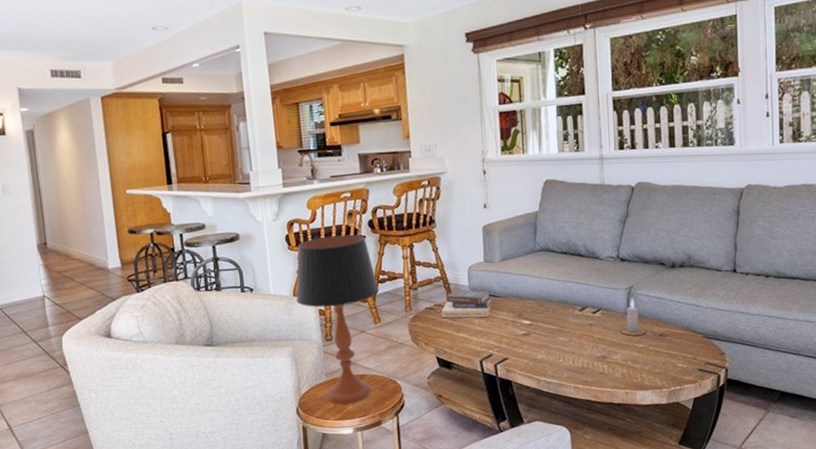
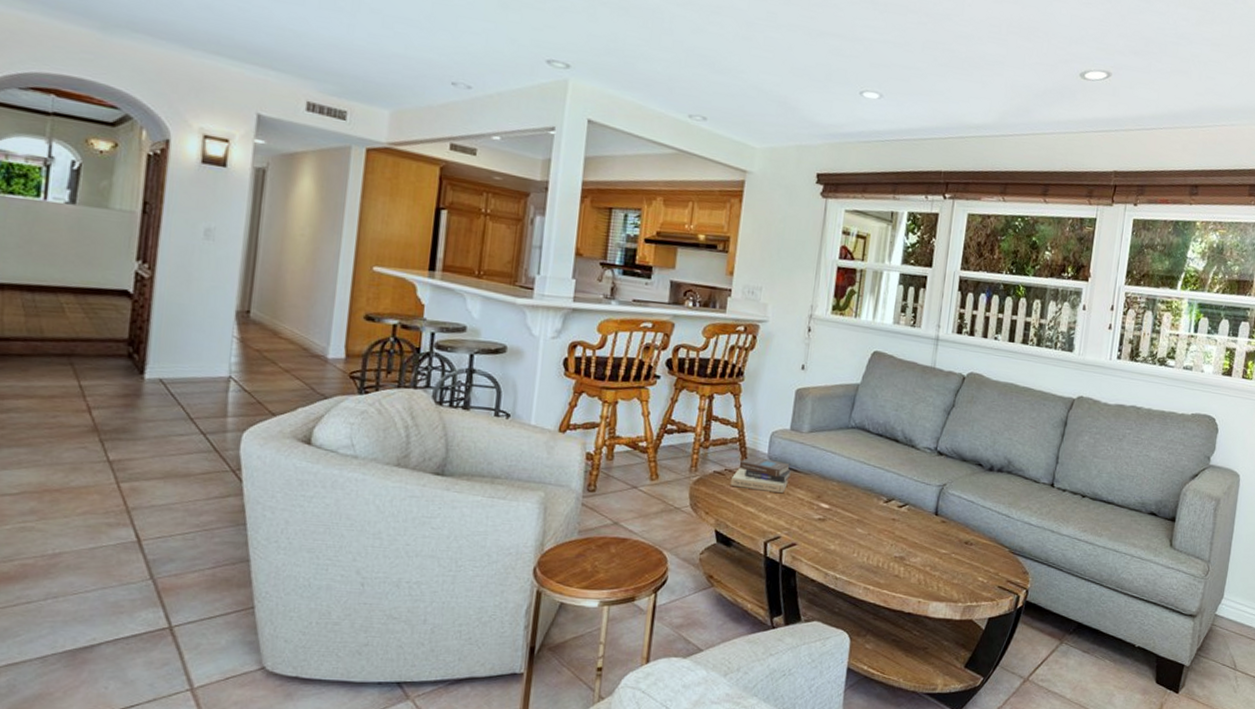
table lamp: present [296,234,380,405] -> none [561,368,664,572]
candle: present [620,298,646,336] -> none [924,497,952,541]

